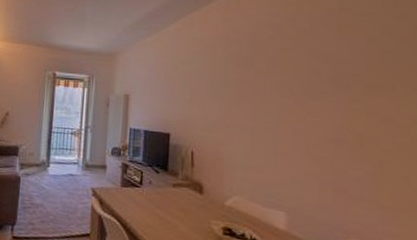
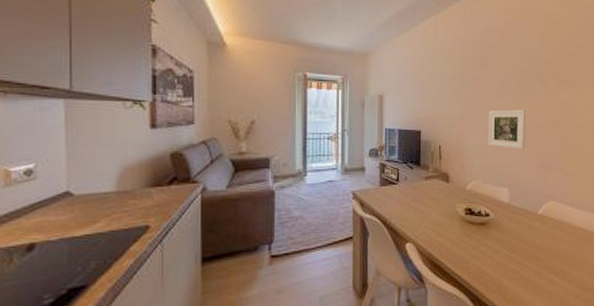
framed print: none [255,117,313,167] -> present [487,110,526,150]

